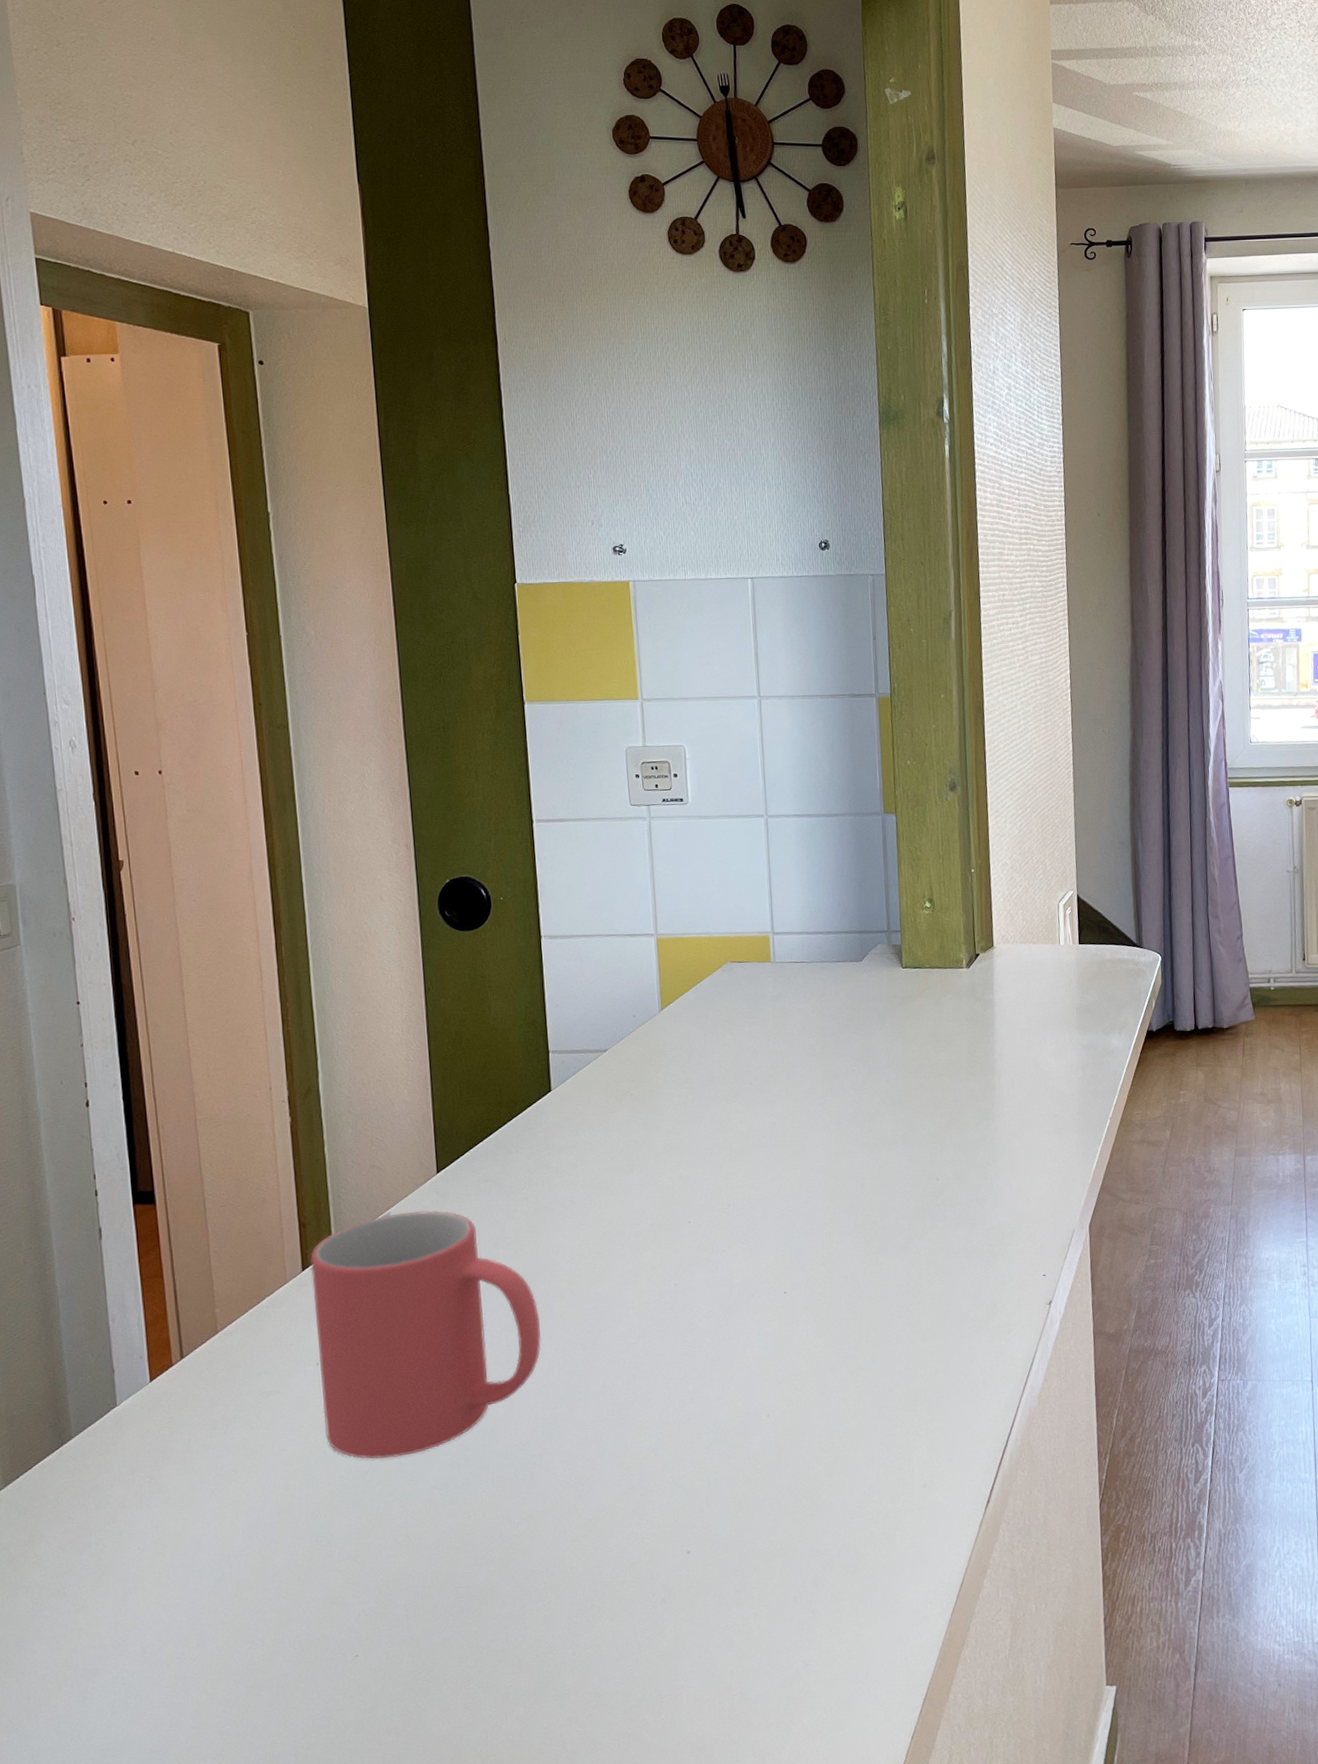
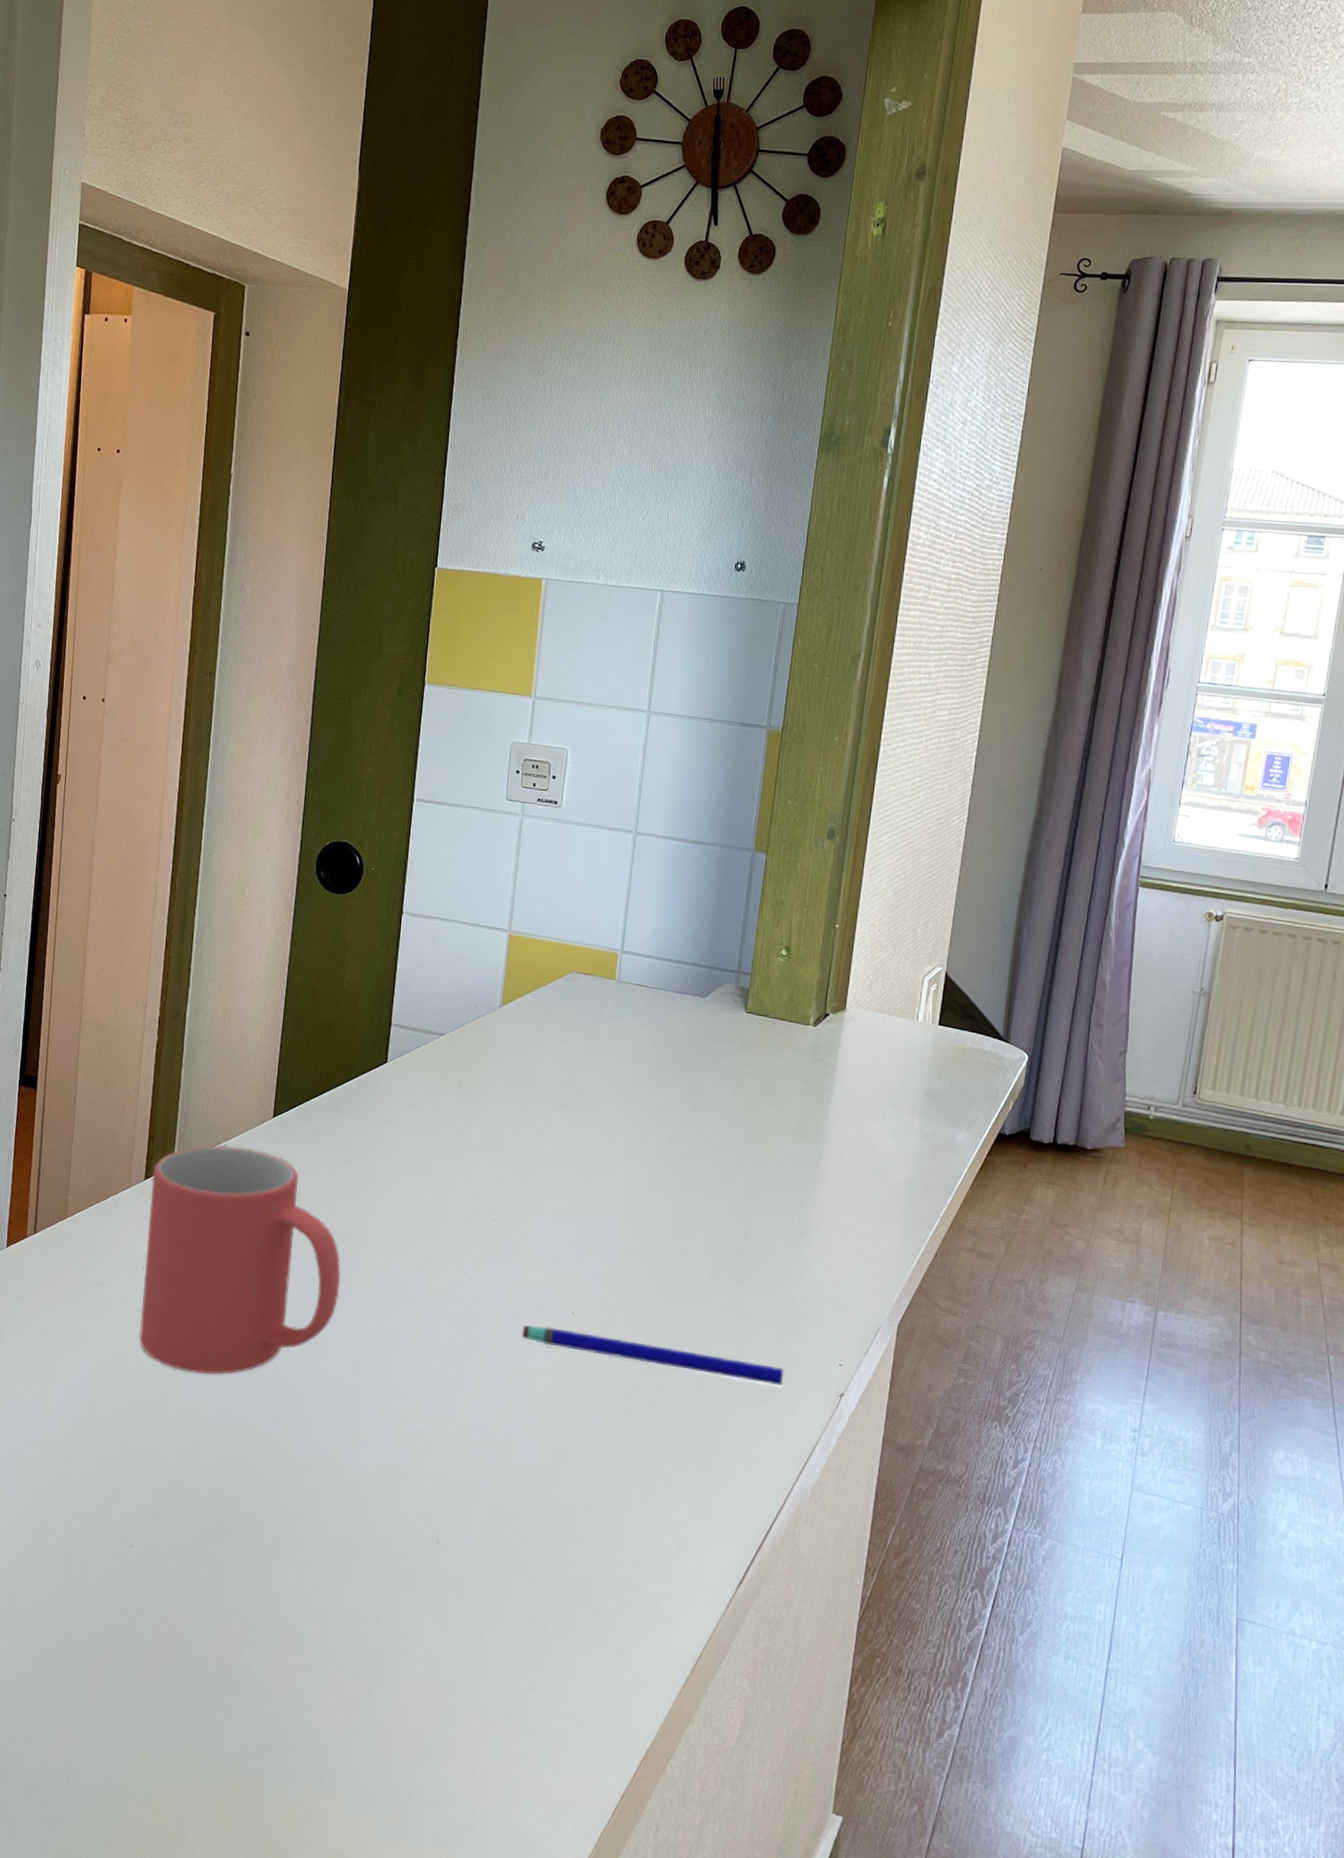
pen: none [737,1292,995,1331] -> present [521,1325,784,1386]

